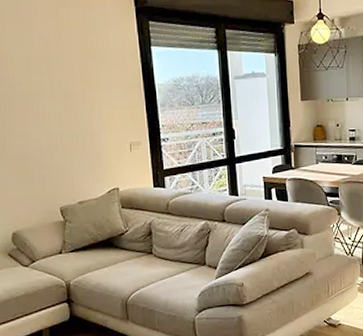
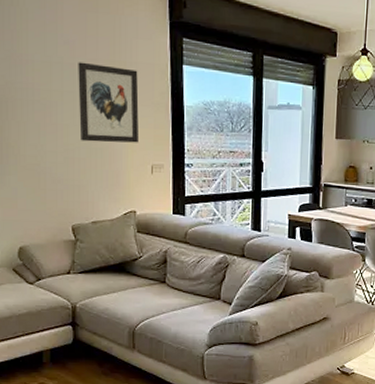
wall art: none [54,53,115,127] -> present [78,62,139,143]

